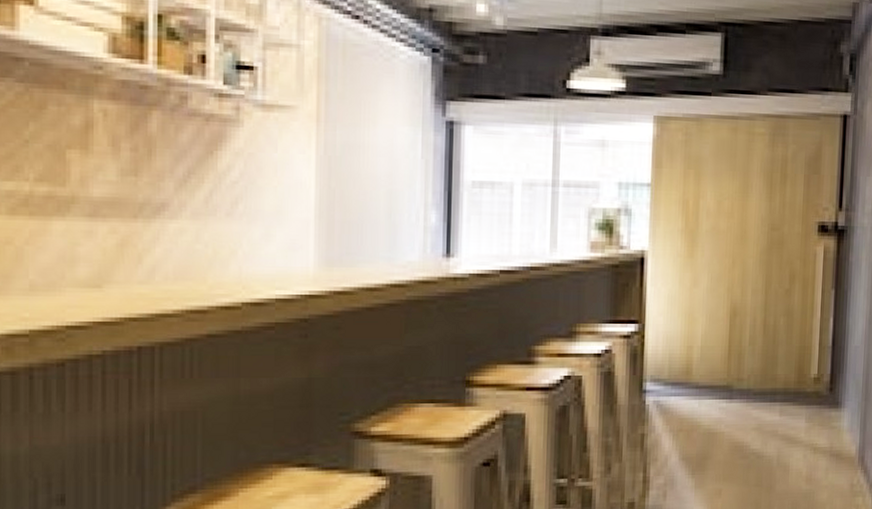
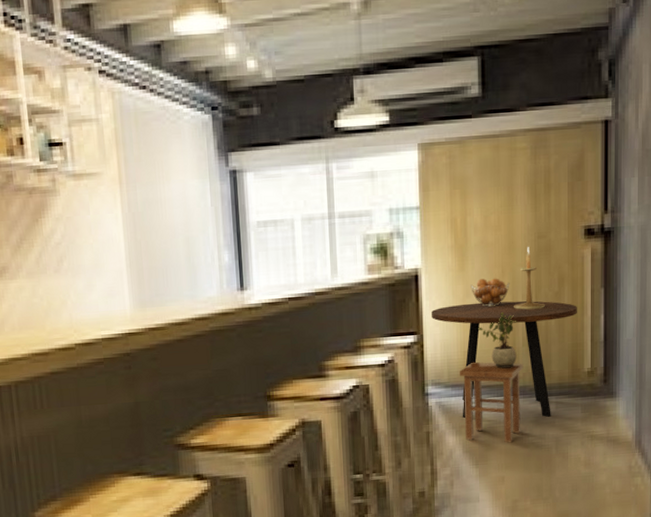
dining table: none [656,293,807,425] -> present [432,301,577,419]
stool: none [681,358,749,452] -> present [460,361,524,443]
fruit basket: none [699,268,740,299] -> present [470,278,510,307]
potted plant: none [704,305,744,368] -> present [478,311,517,369]
candlestick: none [742,239,774,306] -> present [514,247,545,310]

